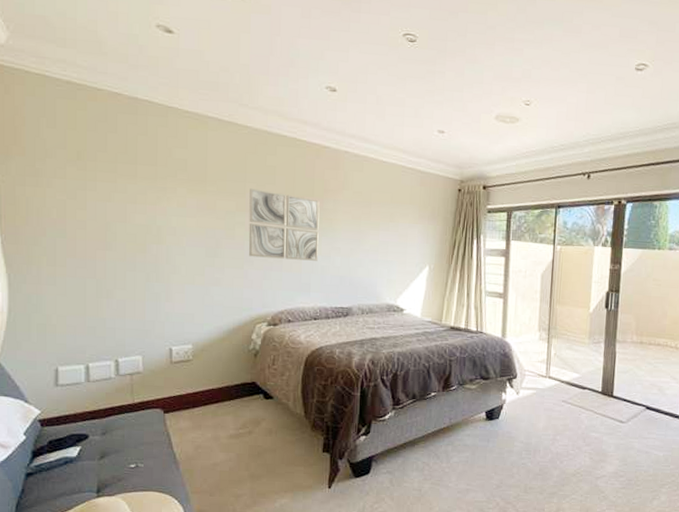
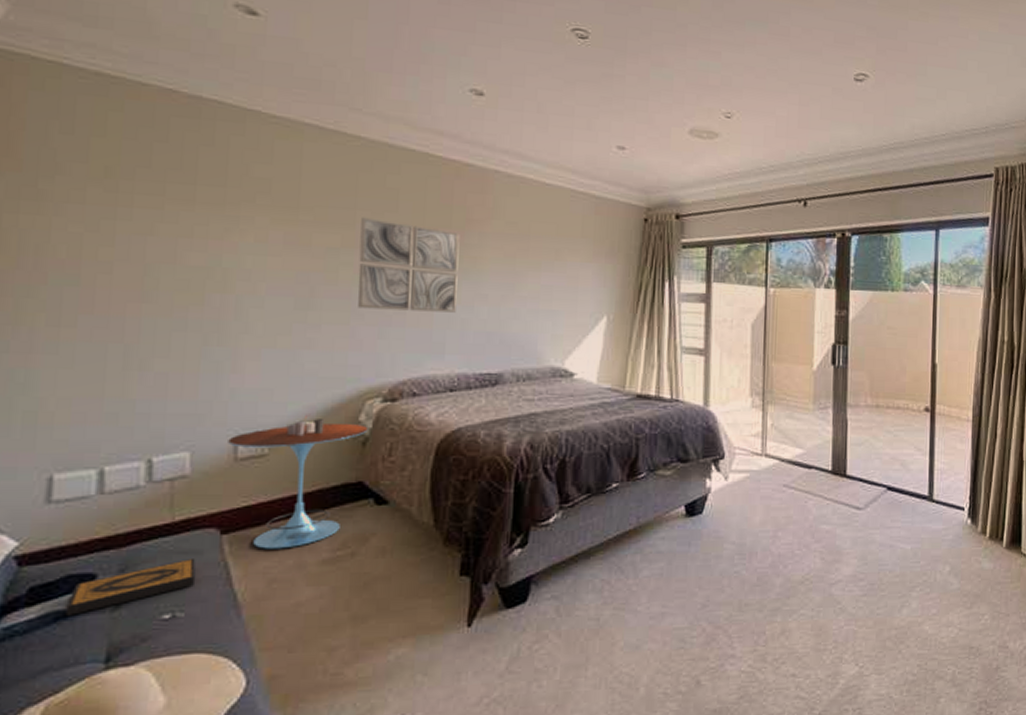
hardback book: none [71,429,149,461] -> present [65,559,196,616]
side table: none [166,332,258,426] -> present [228,414,369,549]

